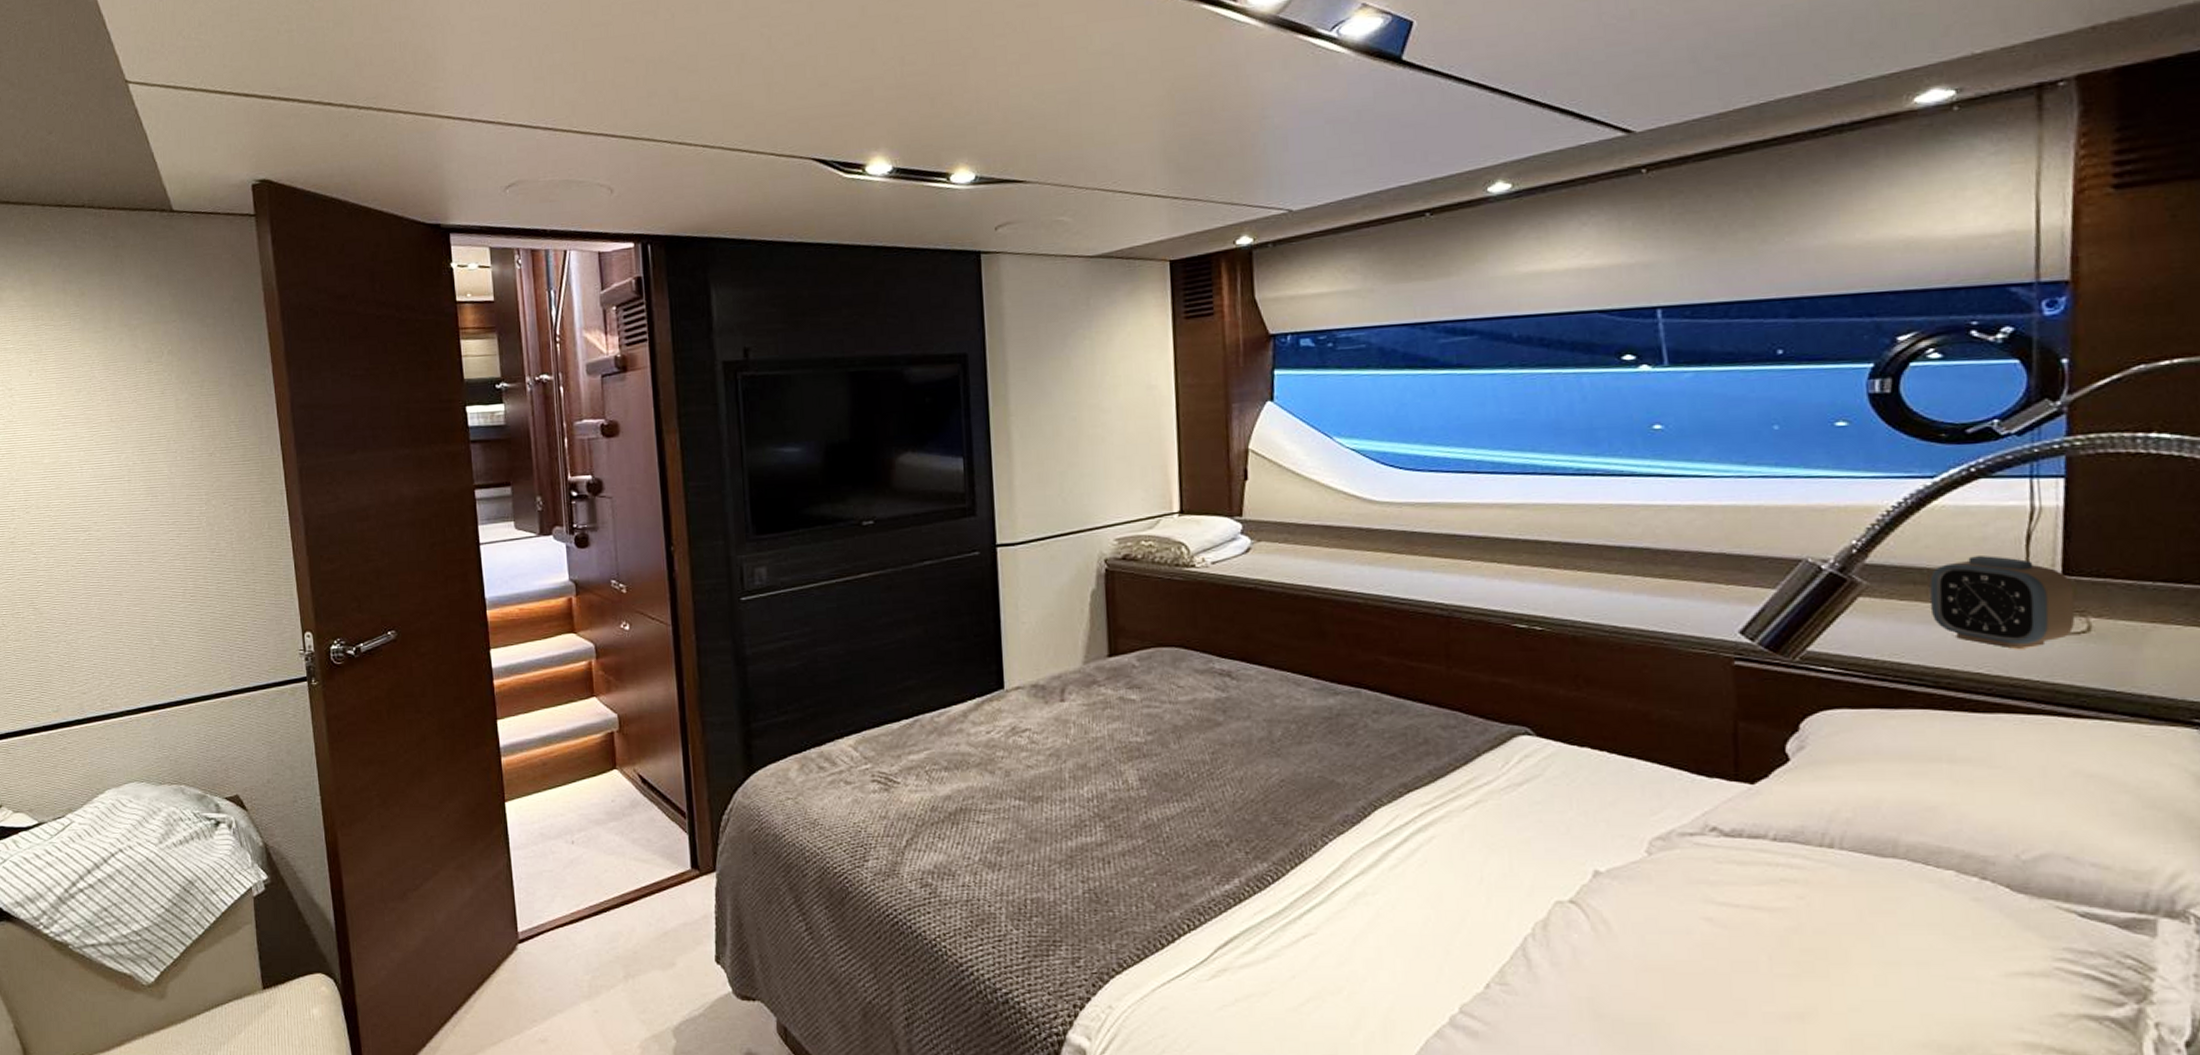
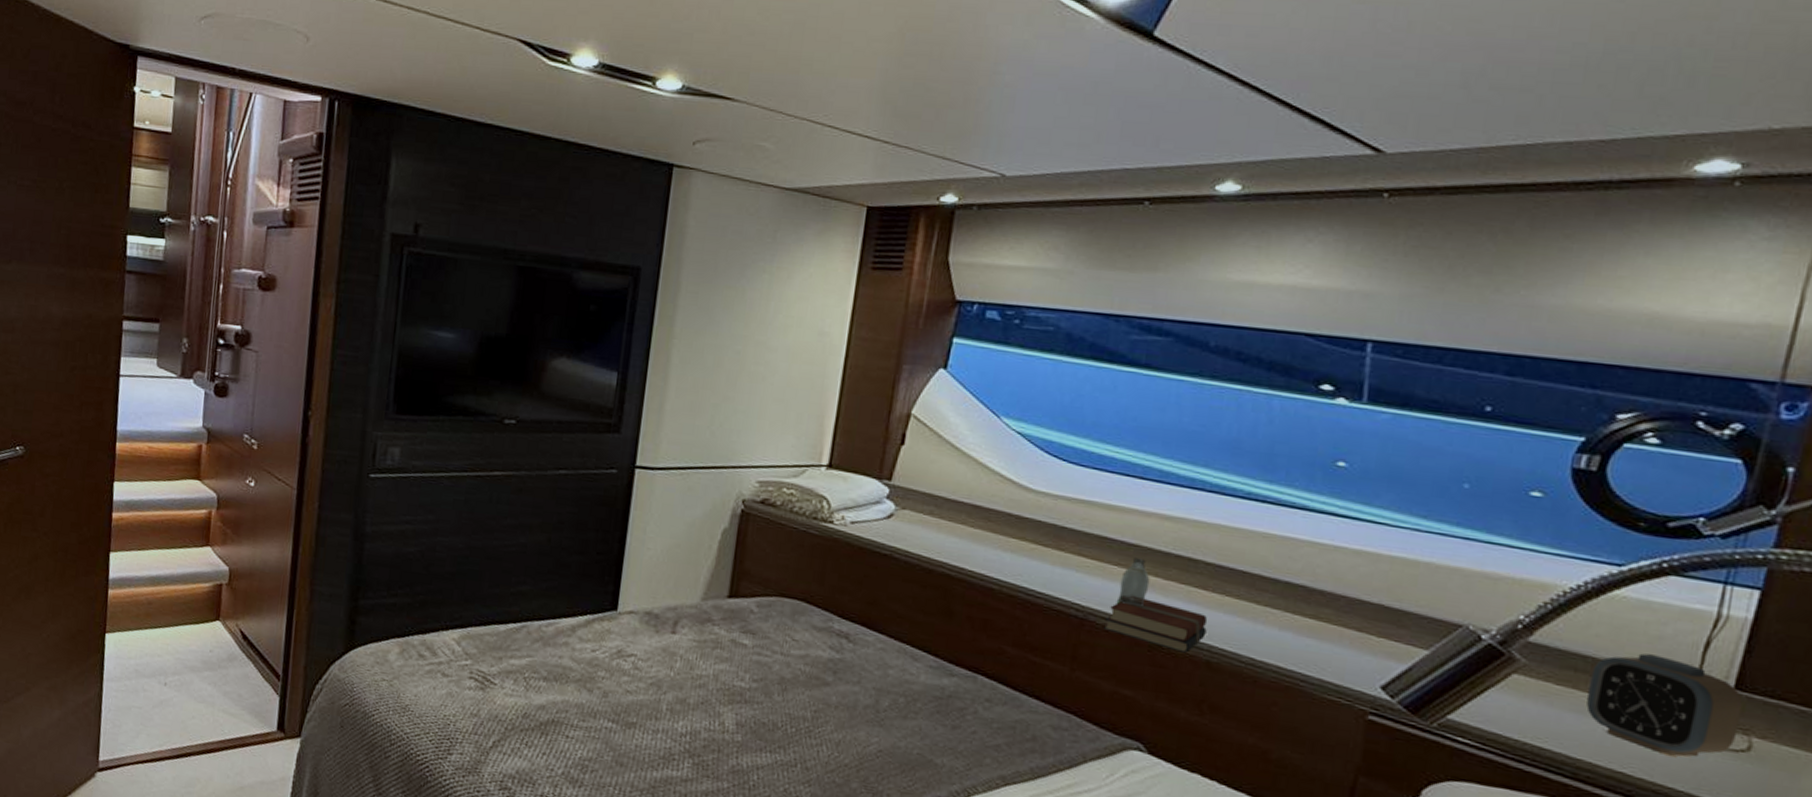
books: none [1470,586,1567,633] -> present [1104,598,1208,653]
bottle: none [1476,549,1505,597] -> present [1116,558,1150,608]

